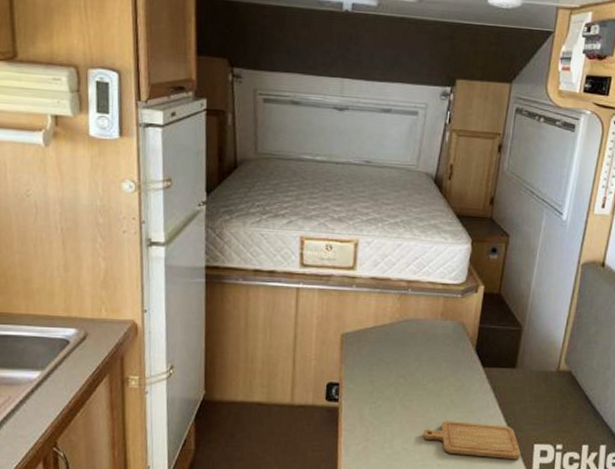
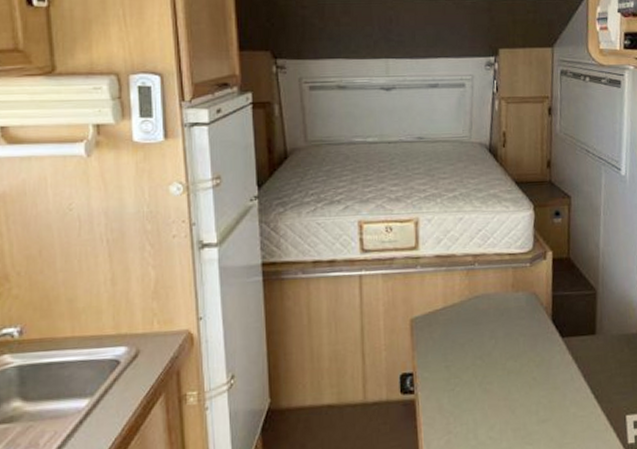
chopping board: present [423,421,521,459] -> none [508,398,614,437]

